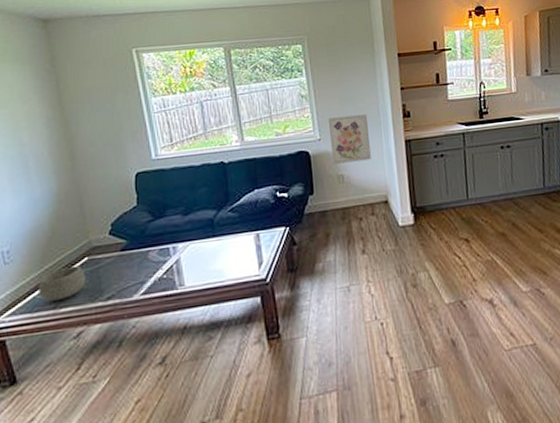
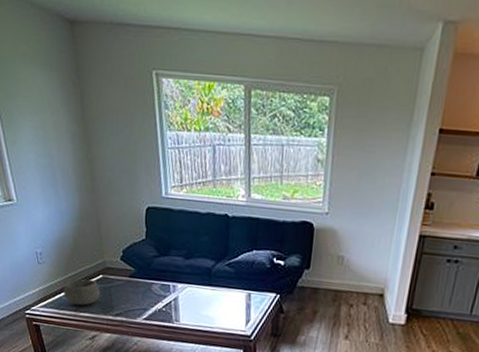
wall art: present [329,114,371,164] -> none [336,192,385,248]

